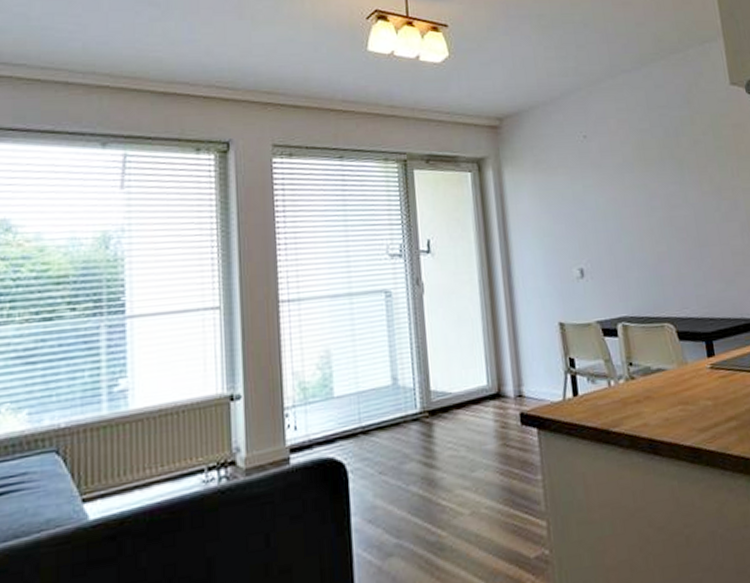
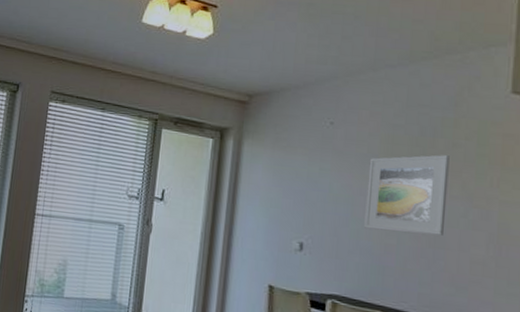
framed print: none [626,153,705,240] -> present [364,155,450,236]

